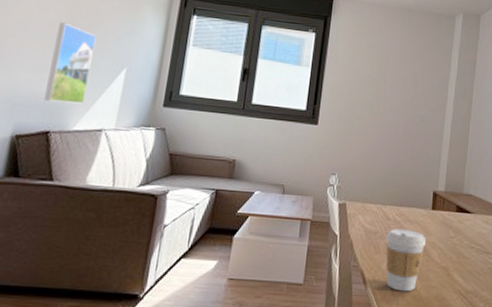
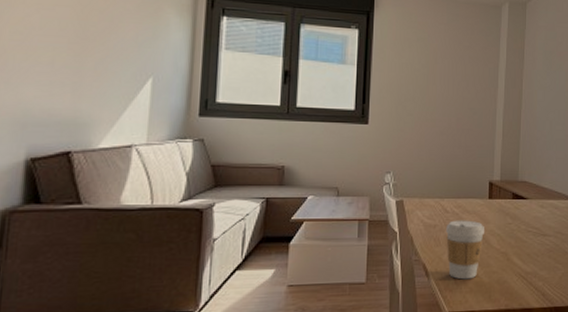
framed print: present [44,22,97,104] -> none [60,30,114,120]

